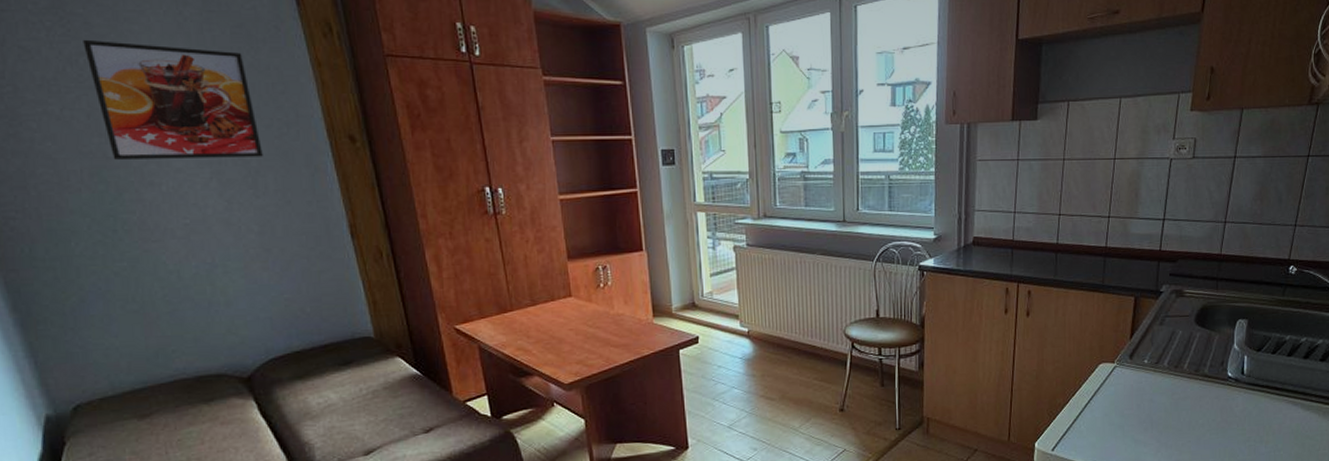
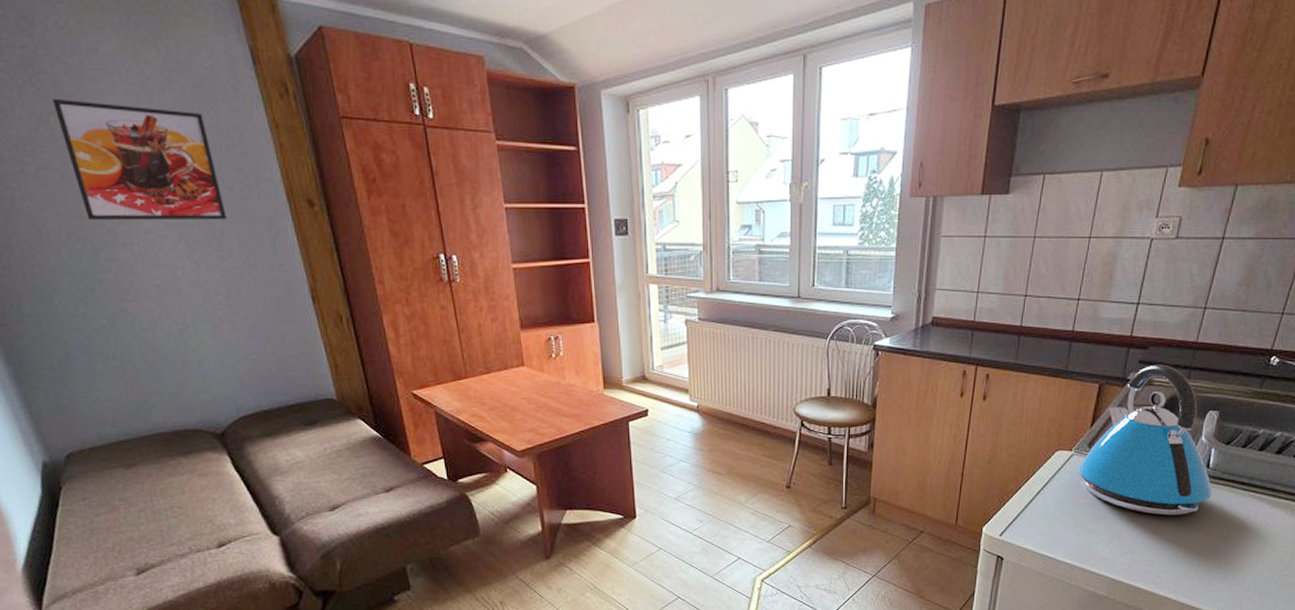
kettle: none [1122,276,1249,423] -> present [1079,364,1213,516]

